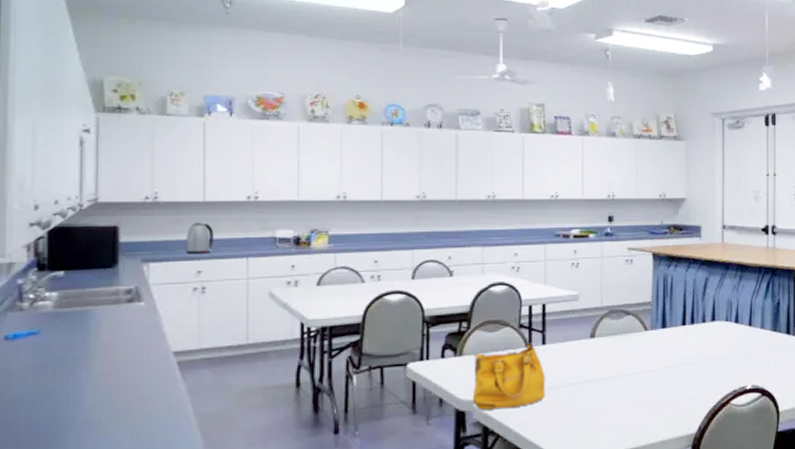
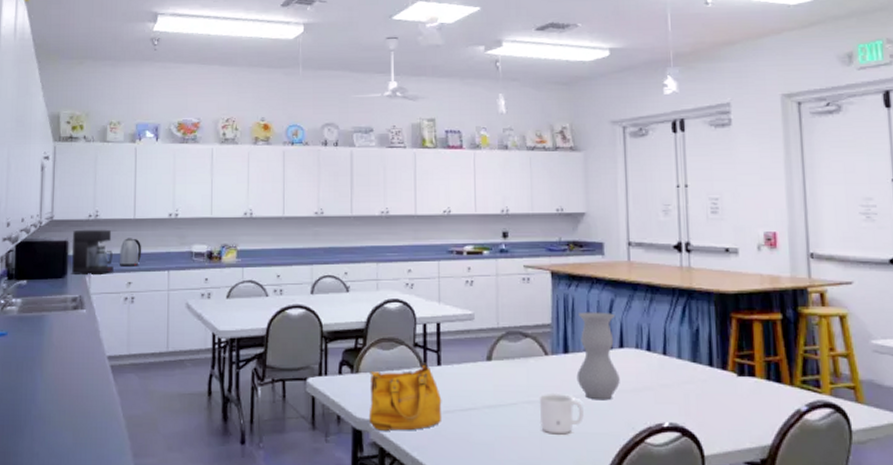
coffee maker: none [123,213,179,264] -> present [71,229,114,274]
mug: none [638,364,678,402] -> present [539,392,584,435]
vase: none [673,289,711,369] -> present [576,312,620,401]

